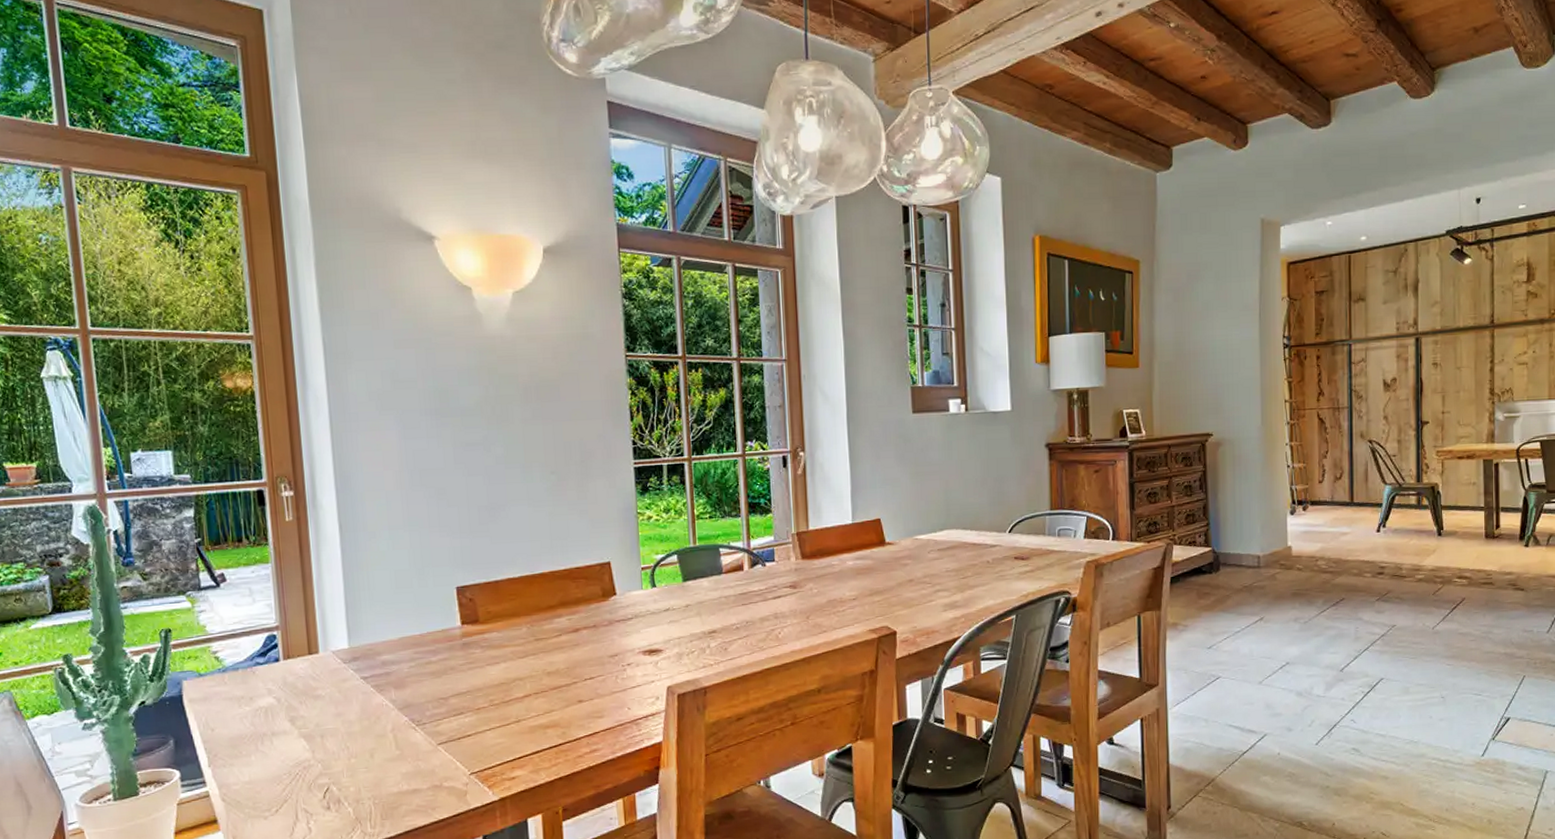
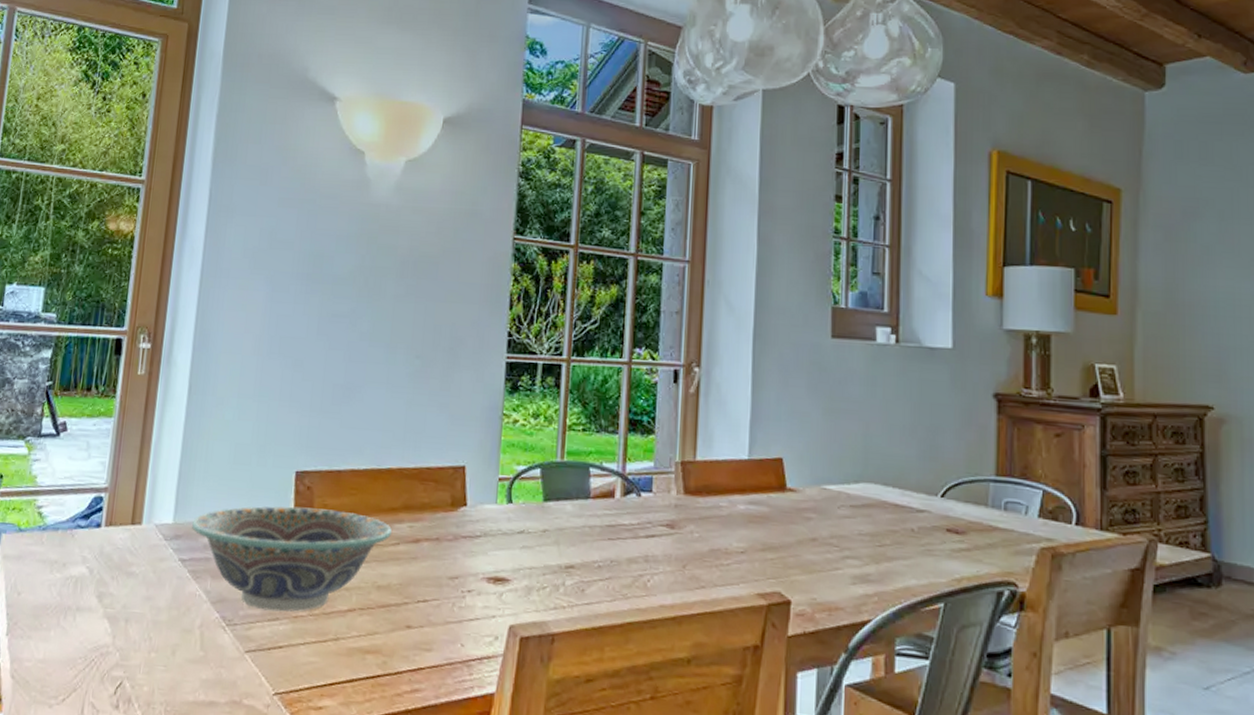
decorative bowl: none [366,615,553,708] -> present [191,506,392,612]

